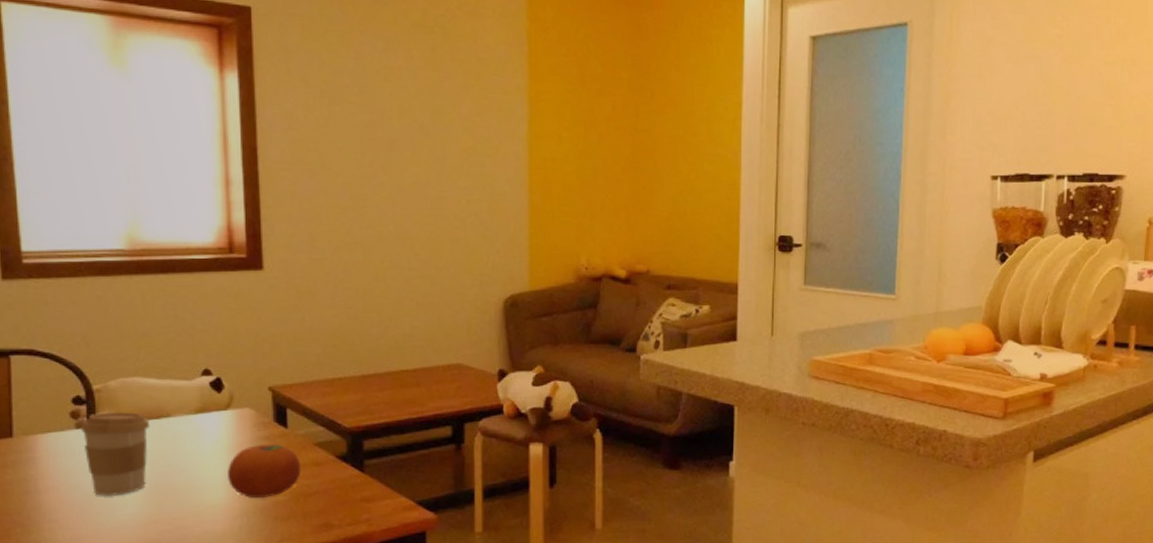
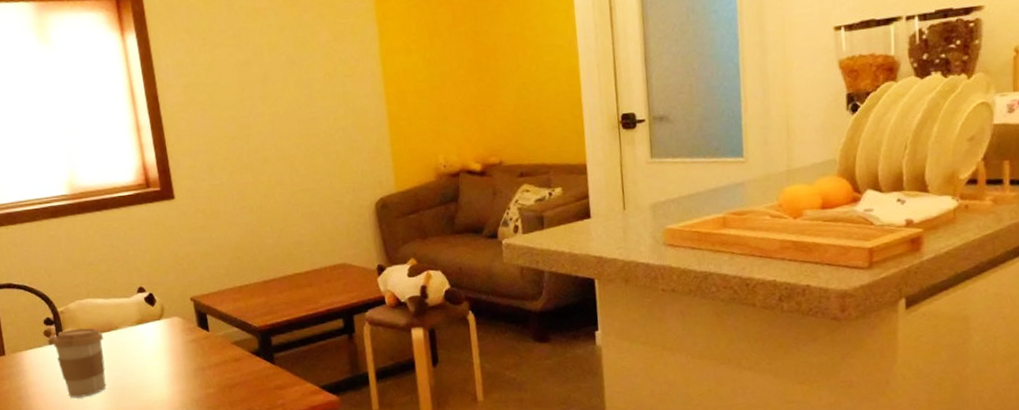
fruit: present [228,444,301,498] -> none [166,345,224,392]

